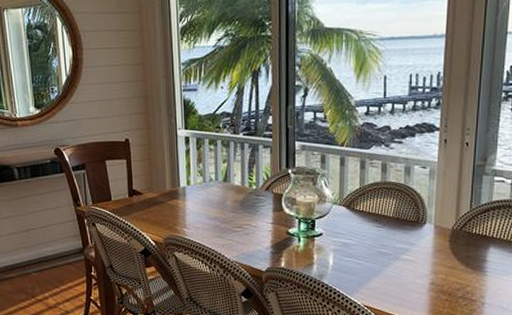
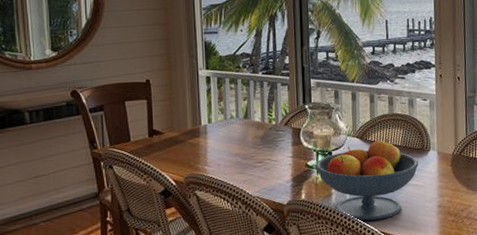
fruit bowl: none [297,209,411,293] -> present [315,139,419,221]

